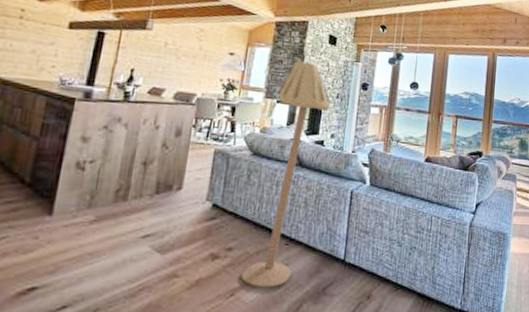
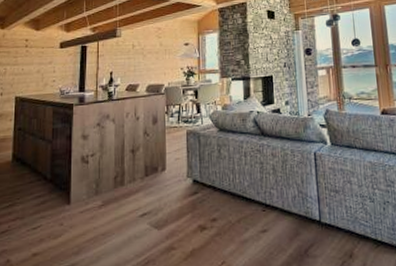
floor lamp: present [240,58,331,286] -> none [227,36,280,253]

